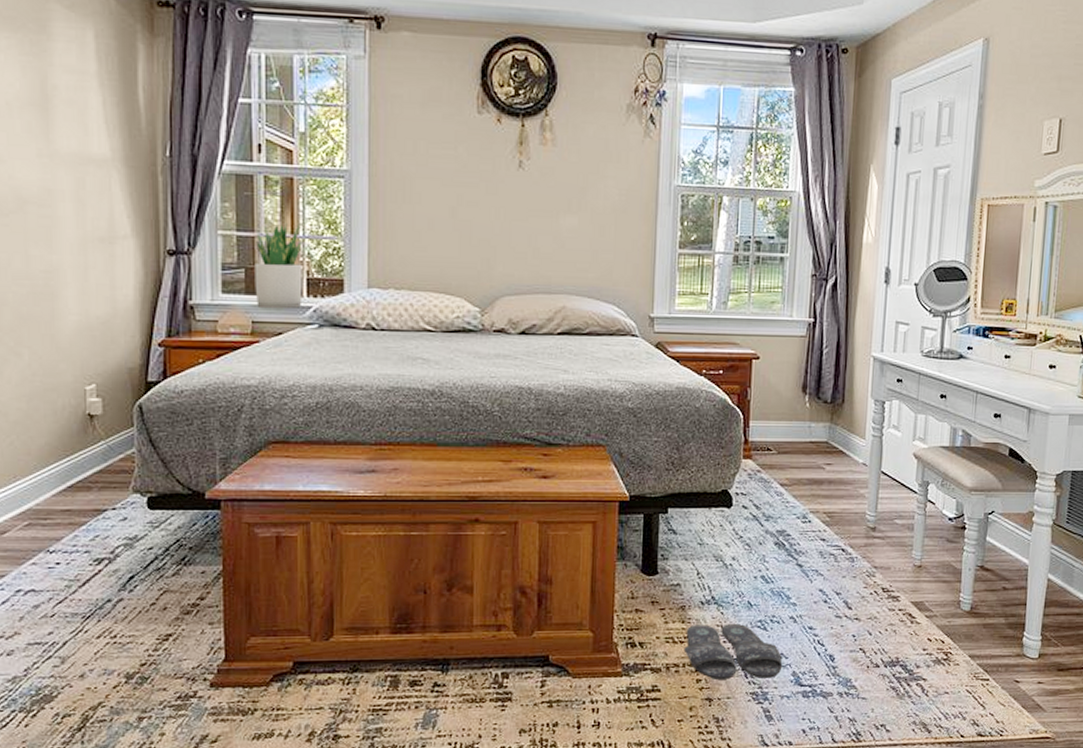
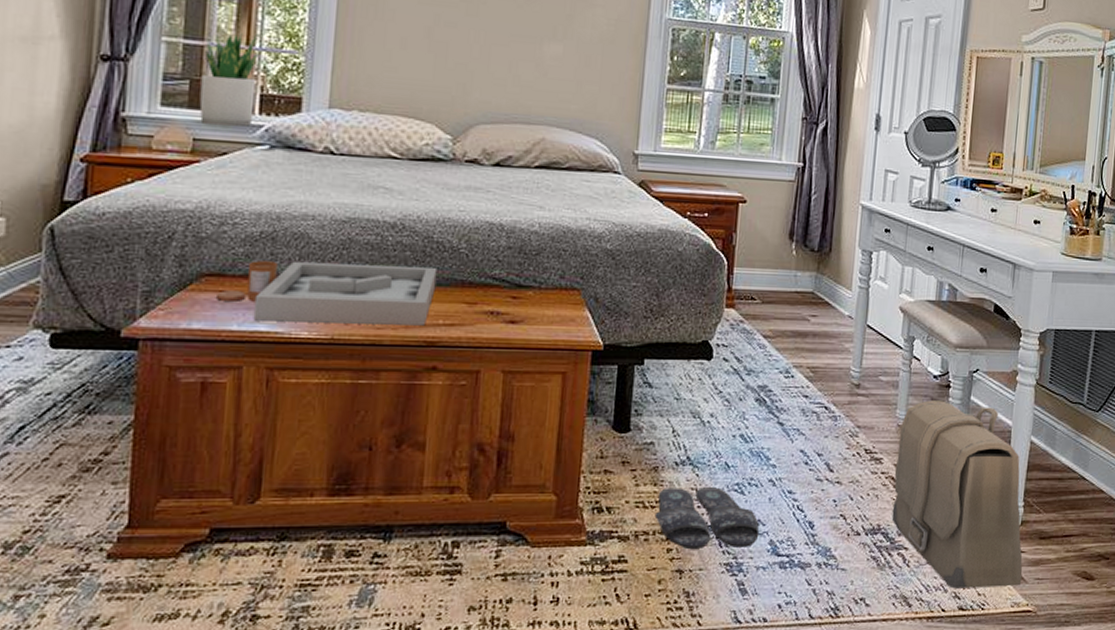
candle: none [283,428,333,465] -> present [217,260,278,302]
decorative tray: none [315,427,474,482] -> present [253,260,438,326]
backpack: none [910,541,1041,717] -> present [891,400,1023,589]

